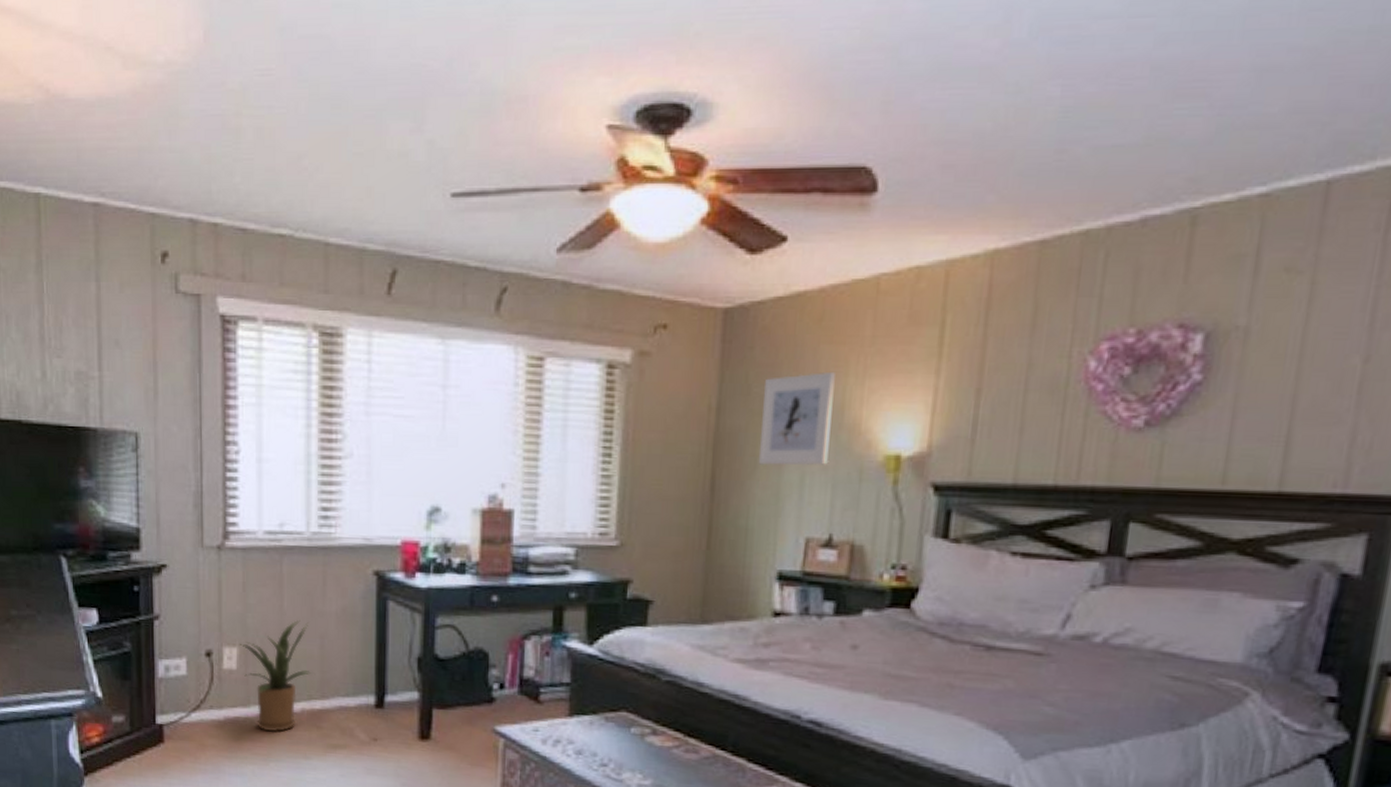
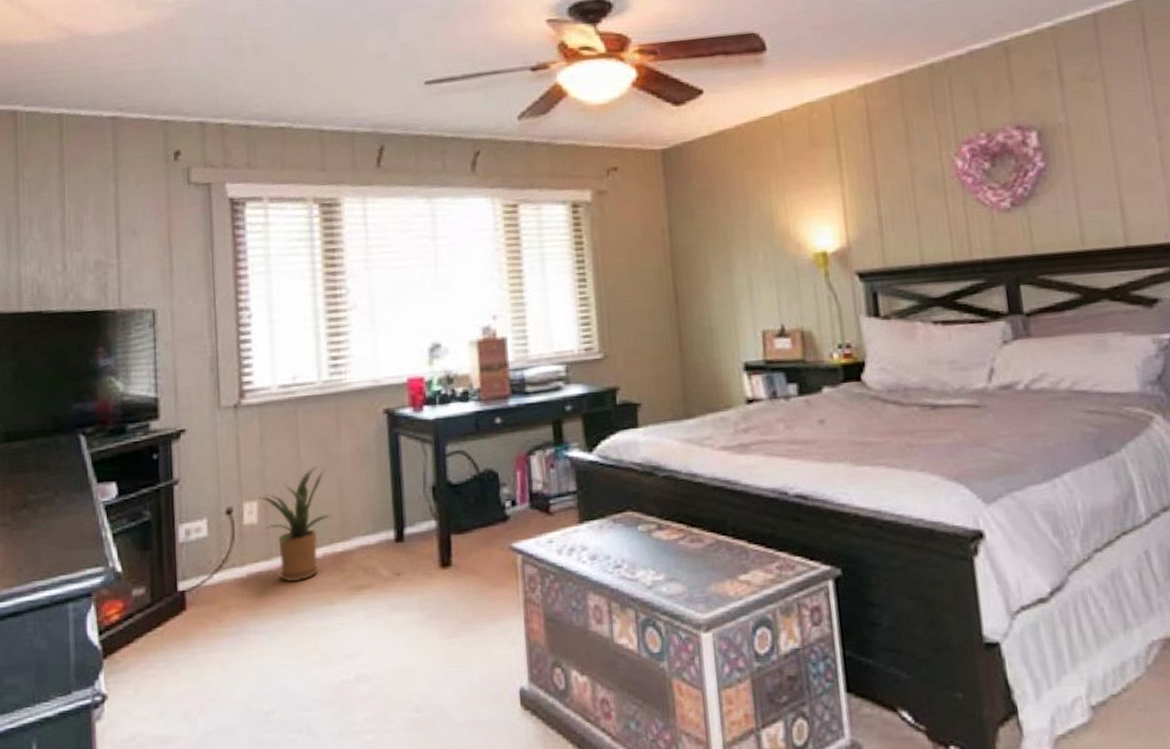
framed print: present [758,371,835,466] -> none [705,190,769,273]

